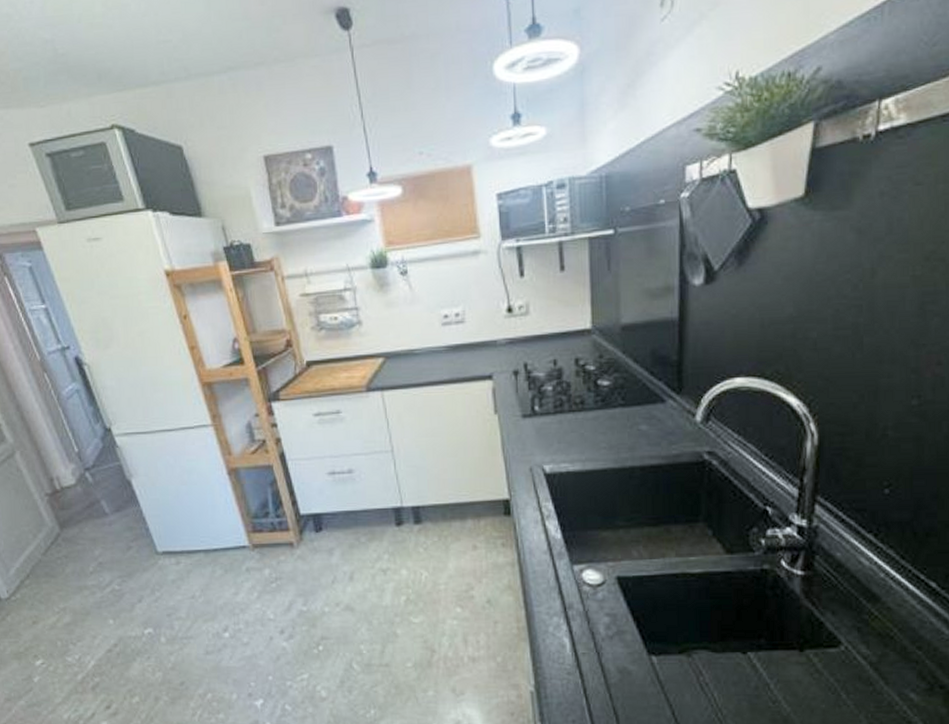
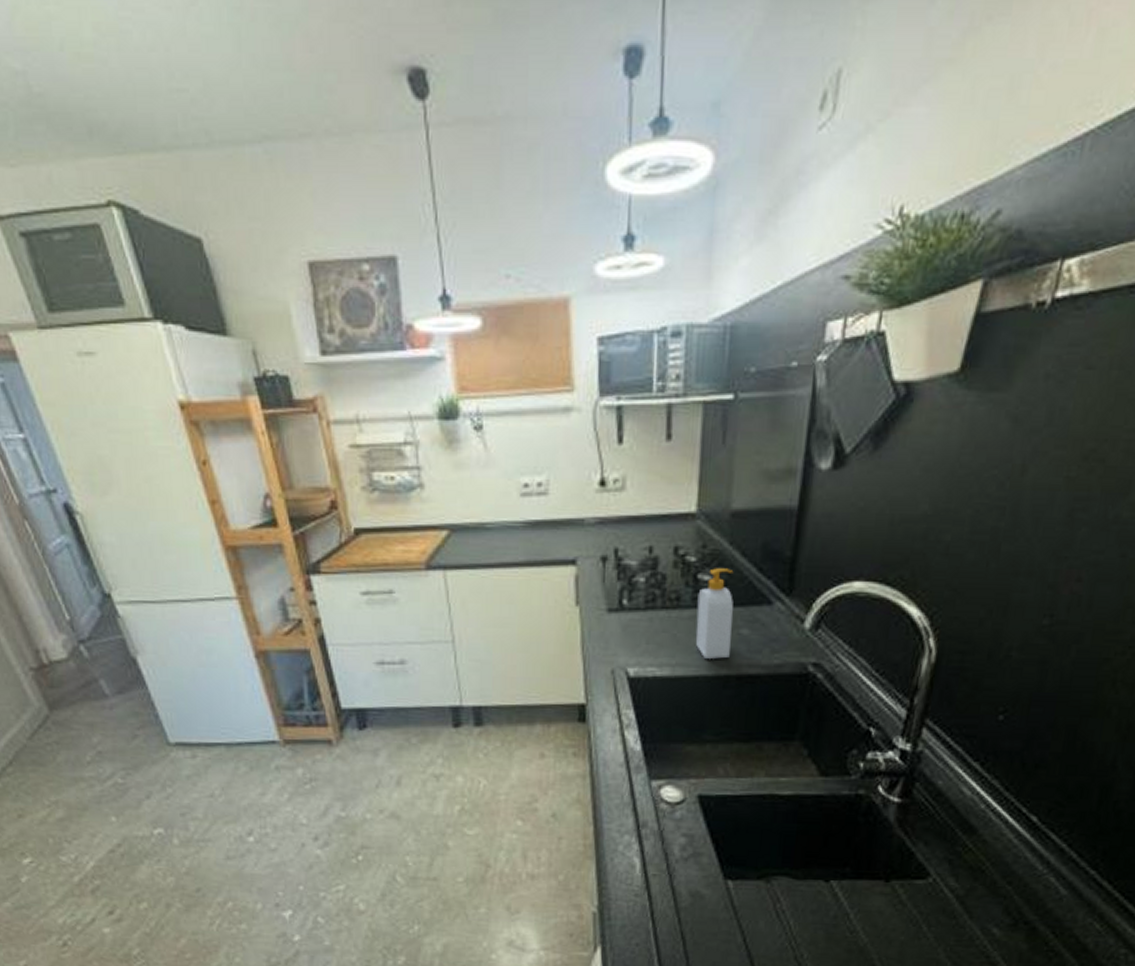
soap bottle: none [599,374,632,453] -> present [695,568,734,659]

